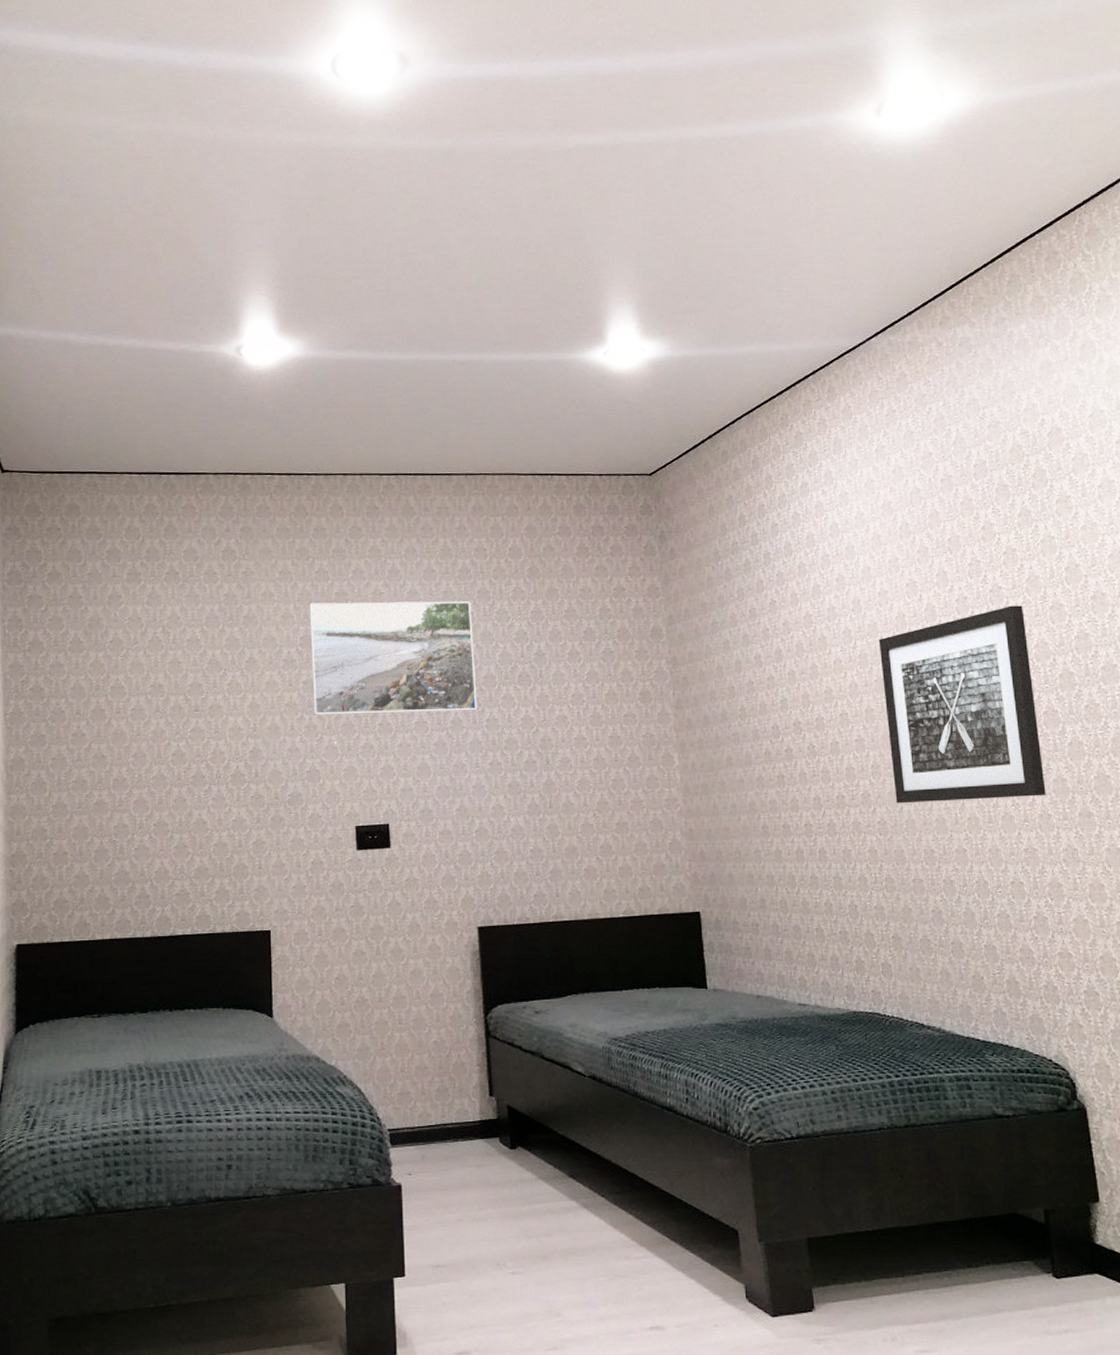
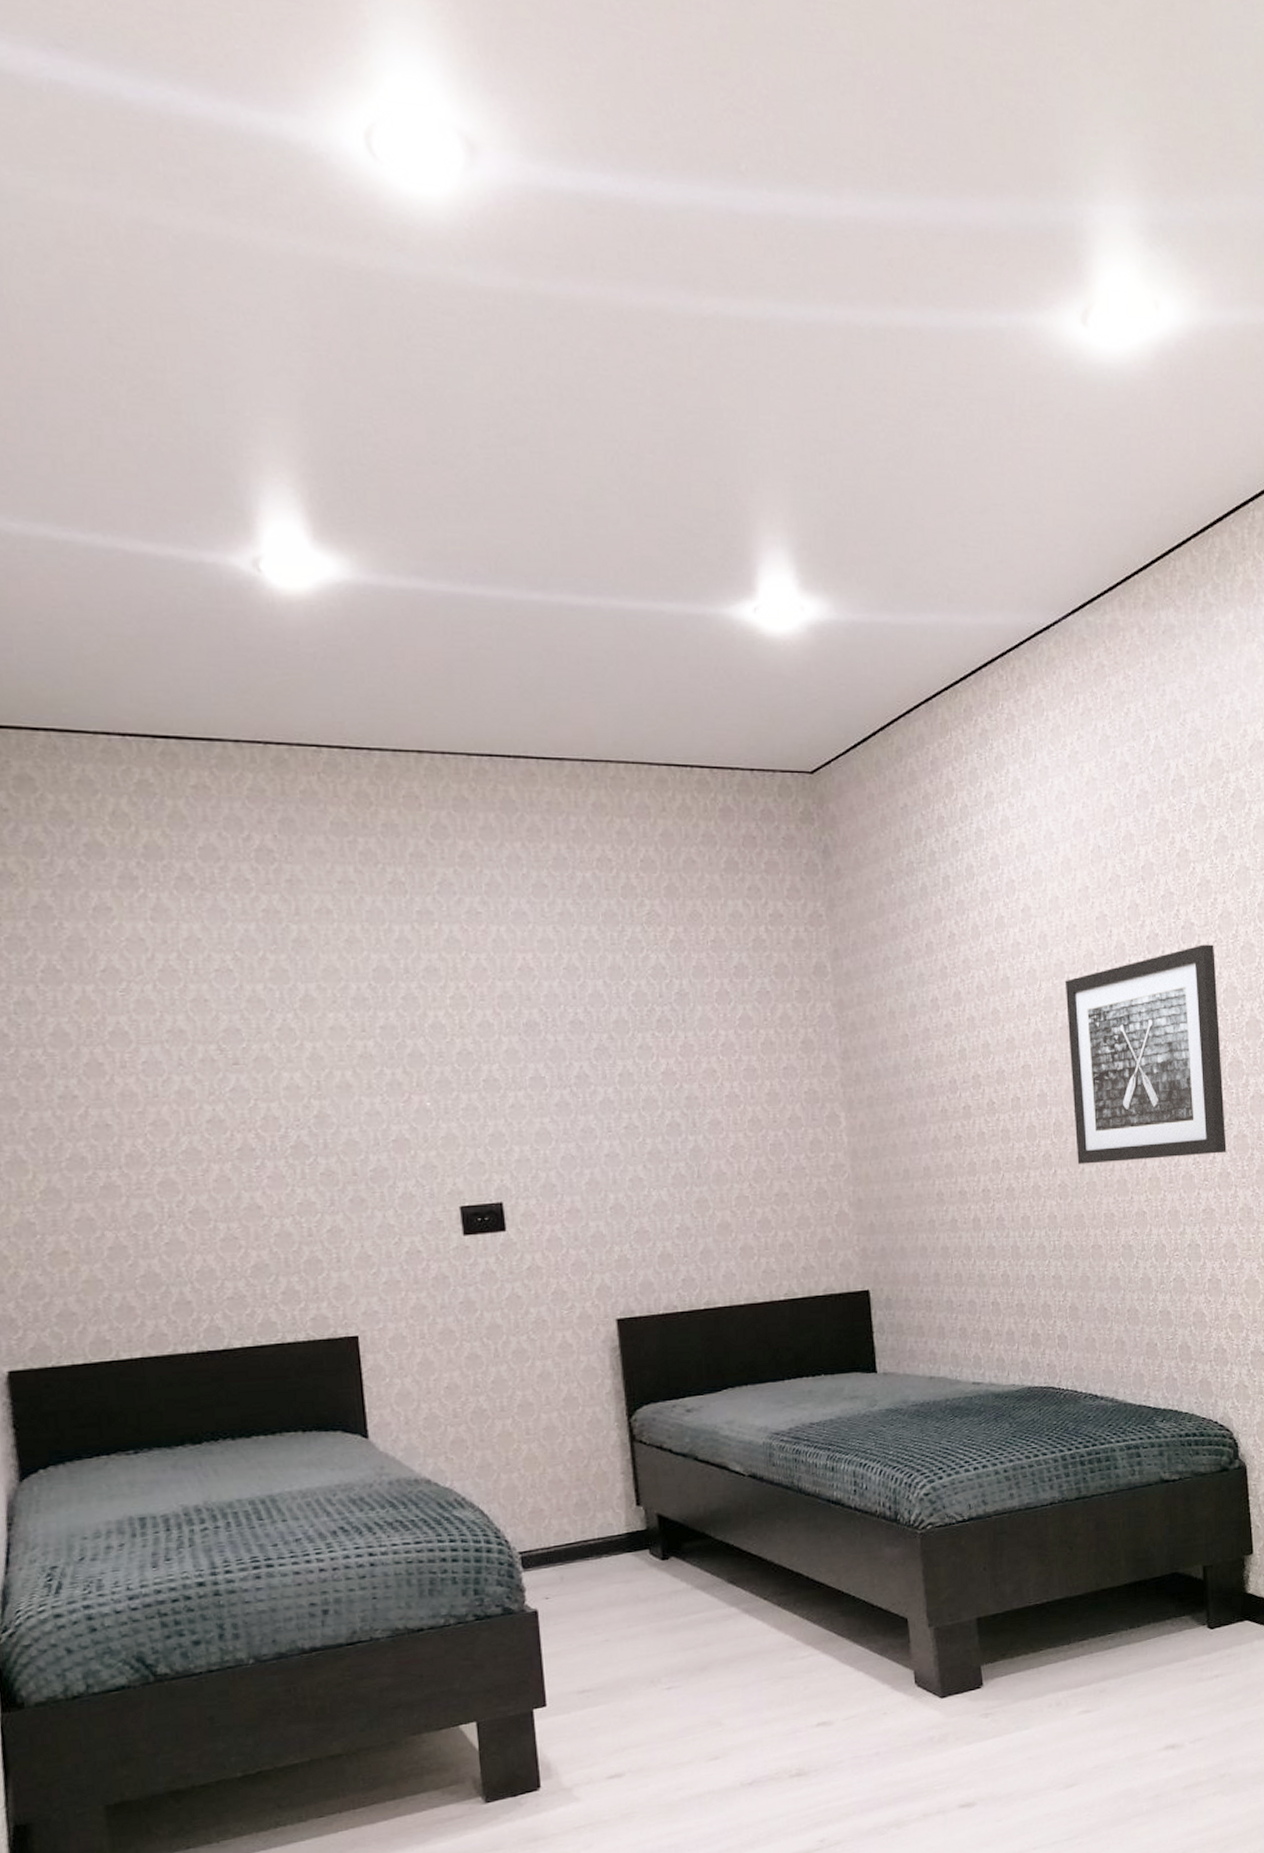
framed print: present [308,601,477,715] -> none [381,924,607,1069]

